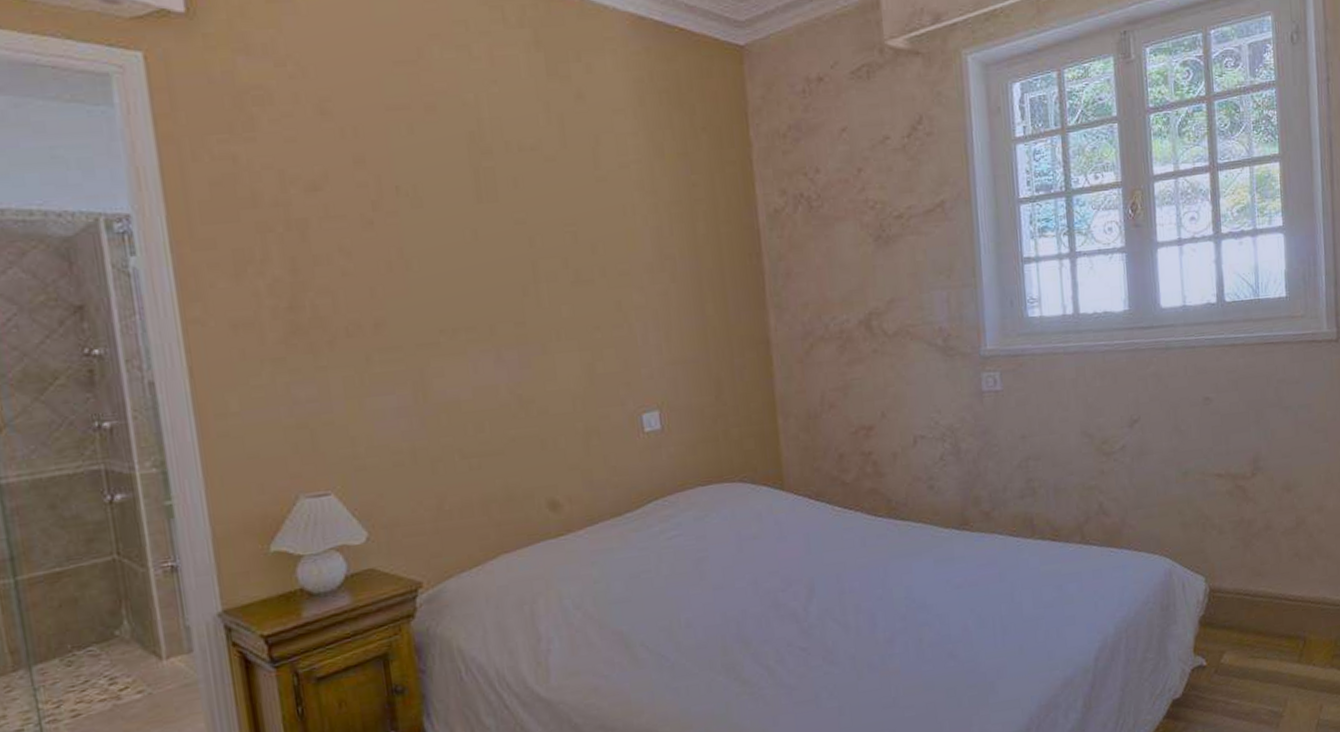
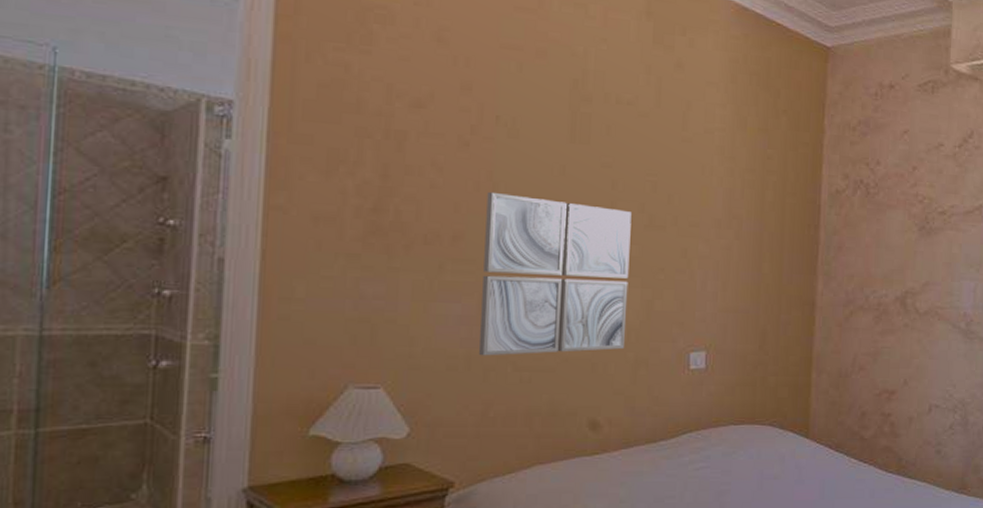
wall art: none [401,268,571,448] -> present [479,191,632,356]

